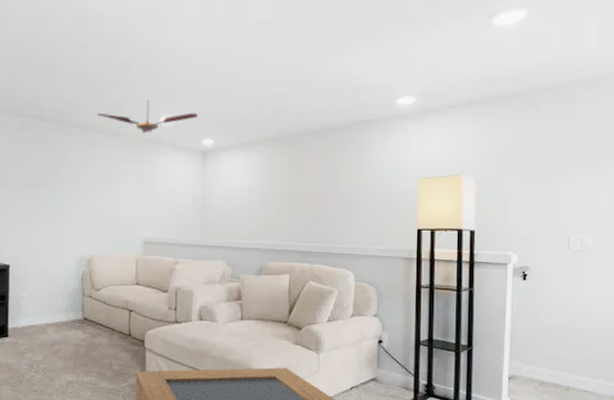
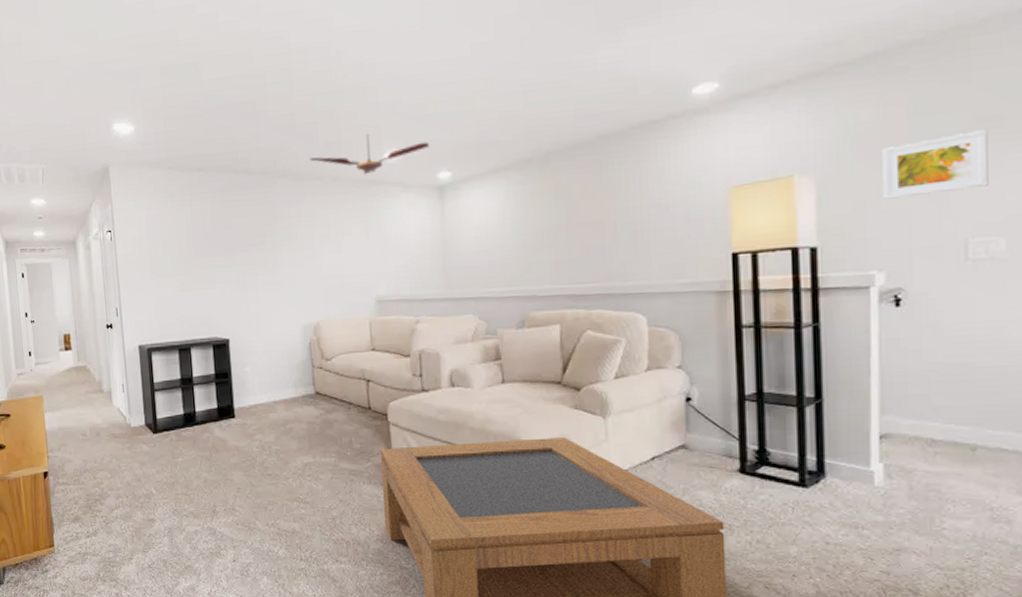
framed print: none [519,157,585,200] -> present [882,129,989,199]

